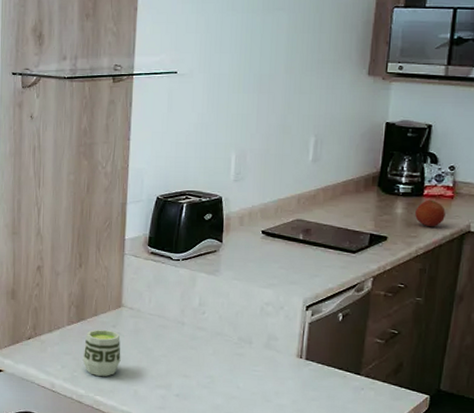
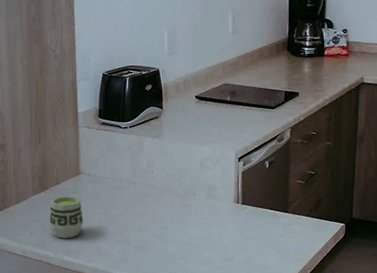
fruit: present [415,199,445,227] -> none [319,58,343,82]

